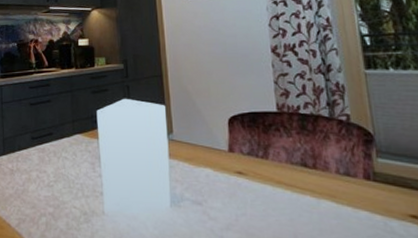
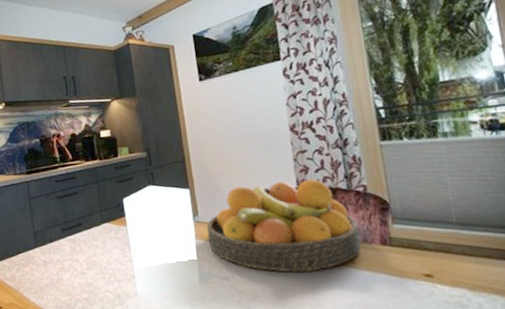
fruit bowl: none [181,104,343,203] -> present [206,179,361,272]

